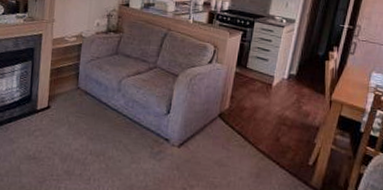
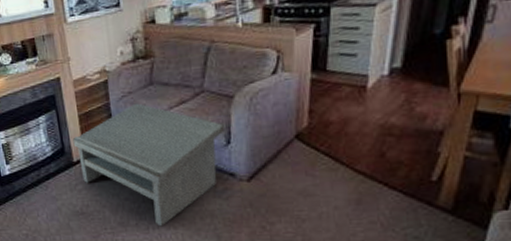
coffee table: none [40,67,167,179] -> present [72,103,224,227]

